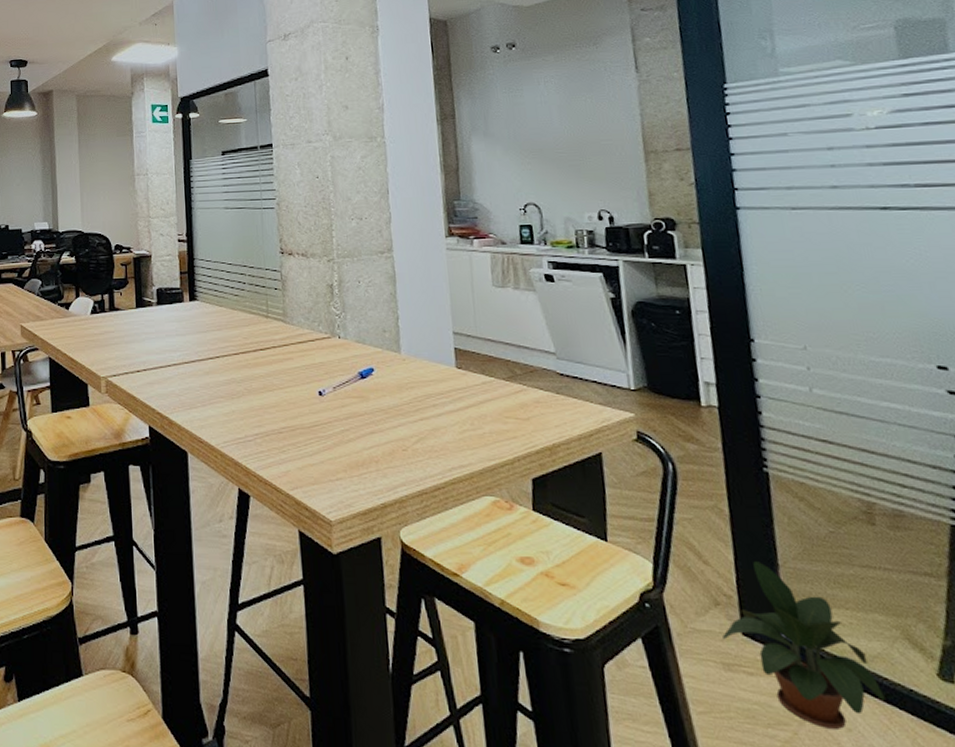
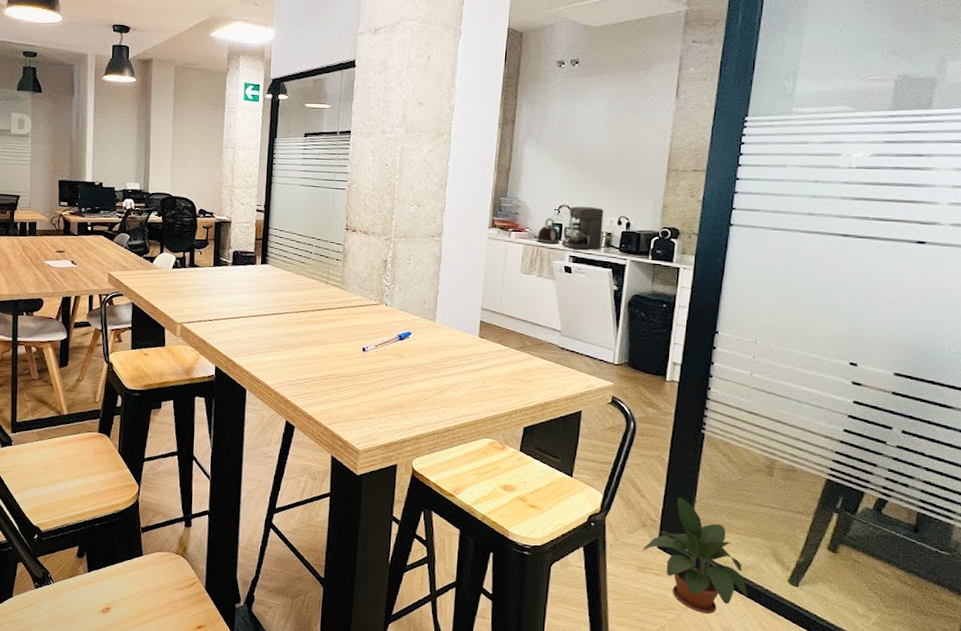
kettle: none [504,220,534,250] -> present [536,218,560,244]
coffee maker: none [534,201,585,253] -> present [561,206,604,250]

